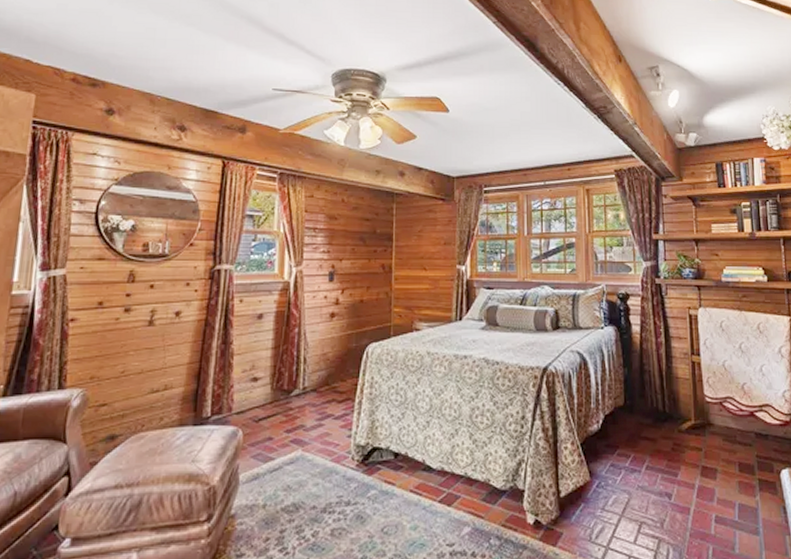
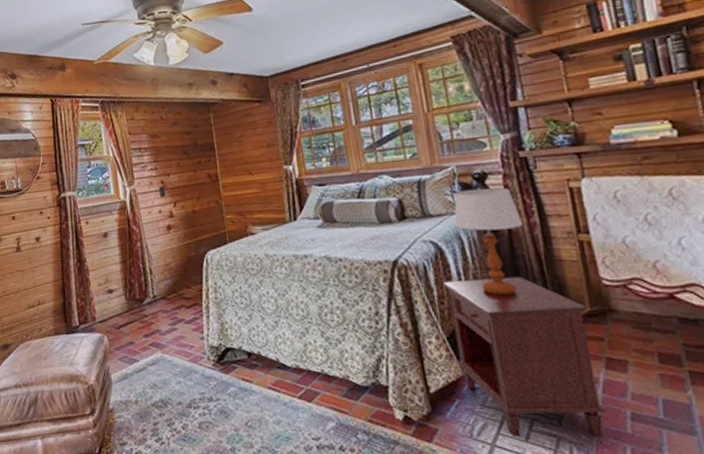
nightstand: none [583,389,698,539] -> present [442,276,607,438]
table lamp: none [599,307,653,407] -> present [454,187,524,296]

